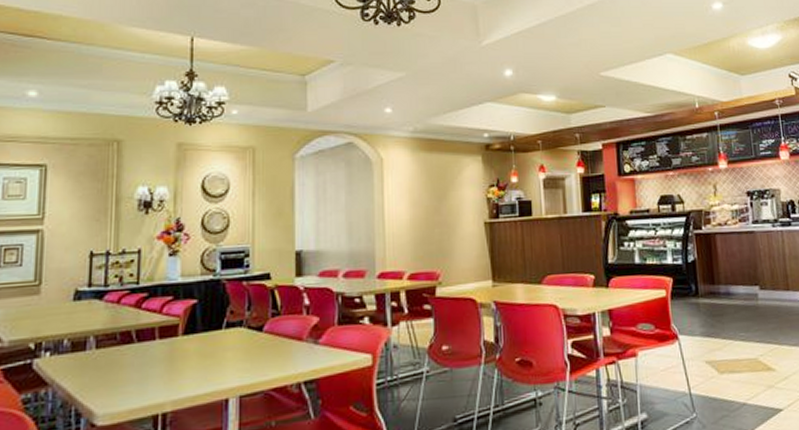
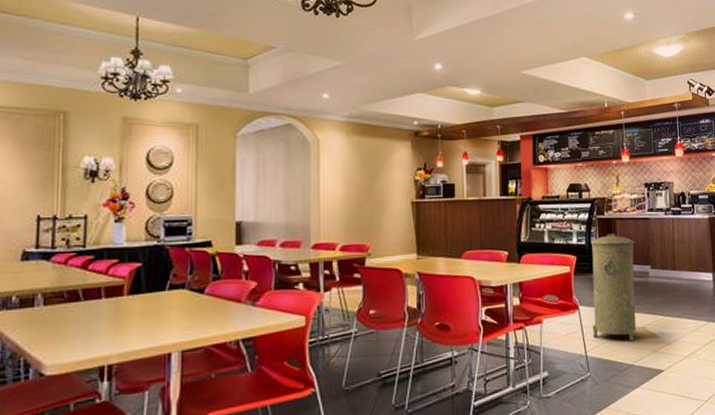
trash can: none [688,250,747,375] -> present [590,233,636,341]

